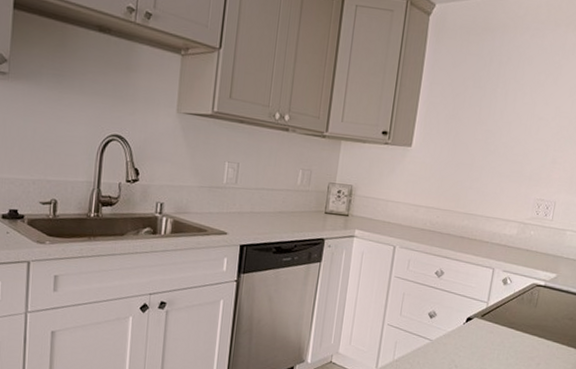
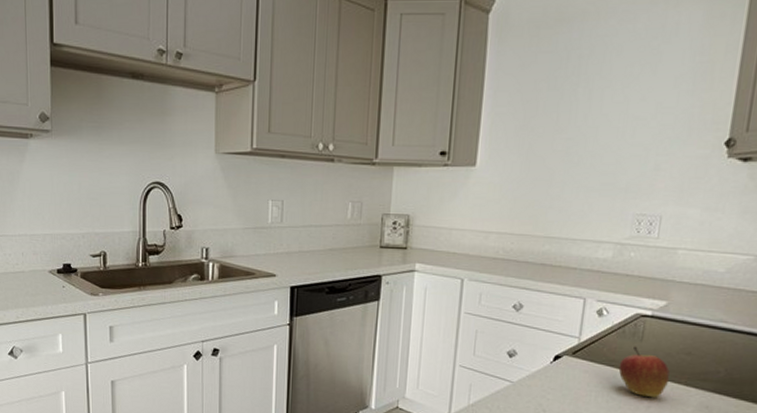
fruit: none [517,311,556,357] -> present [618,346,670,398]

